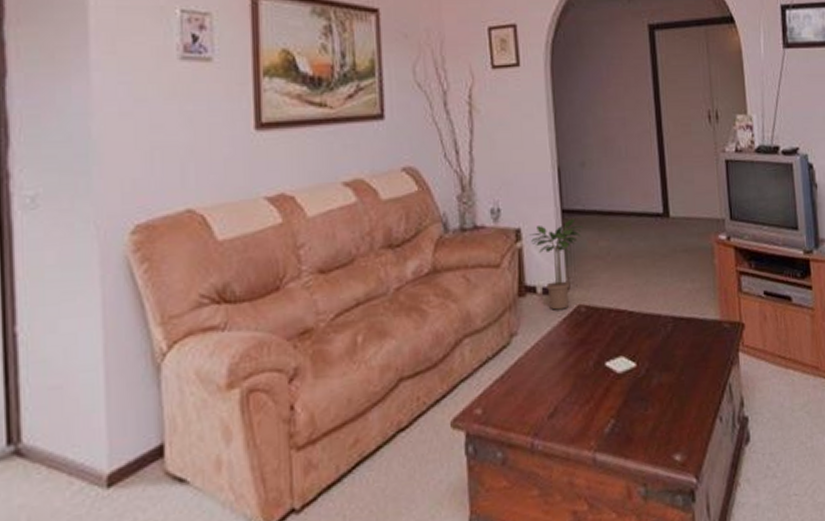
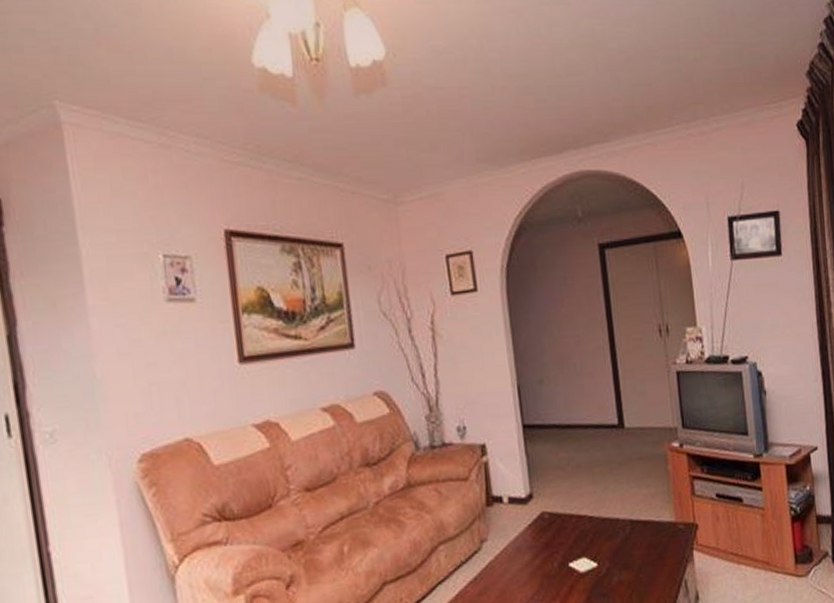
potted plant: present [529,219,583,310] -> none [494,433,544,518]

